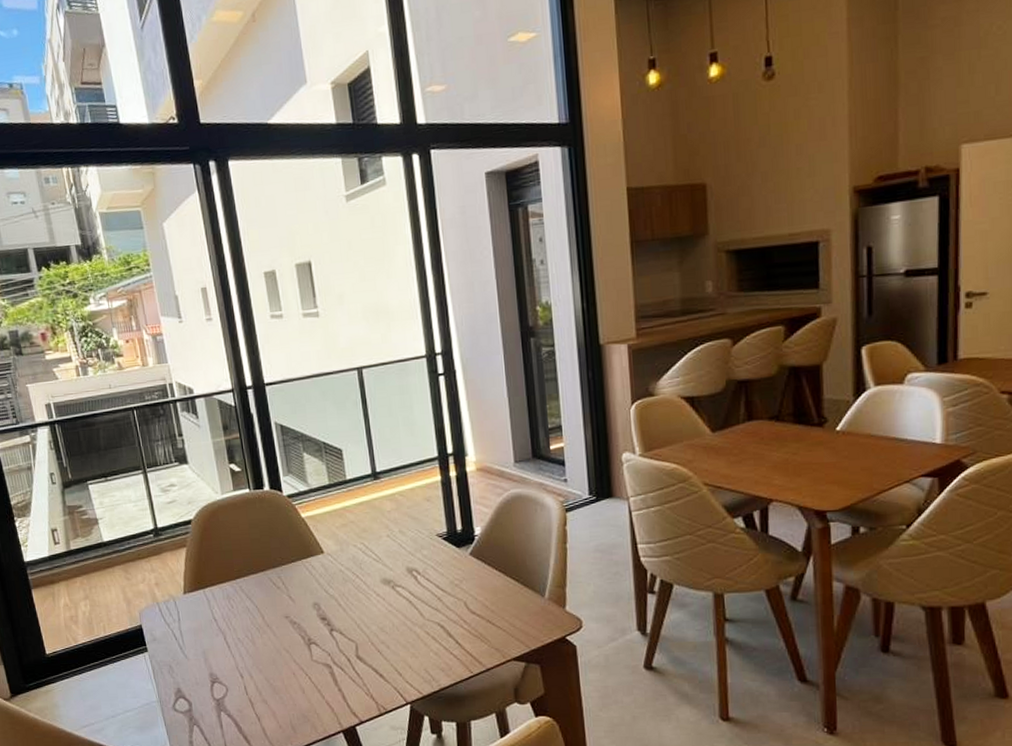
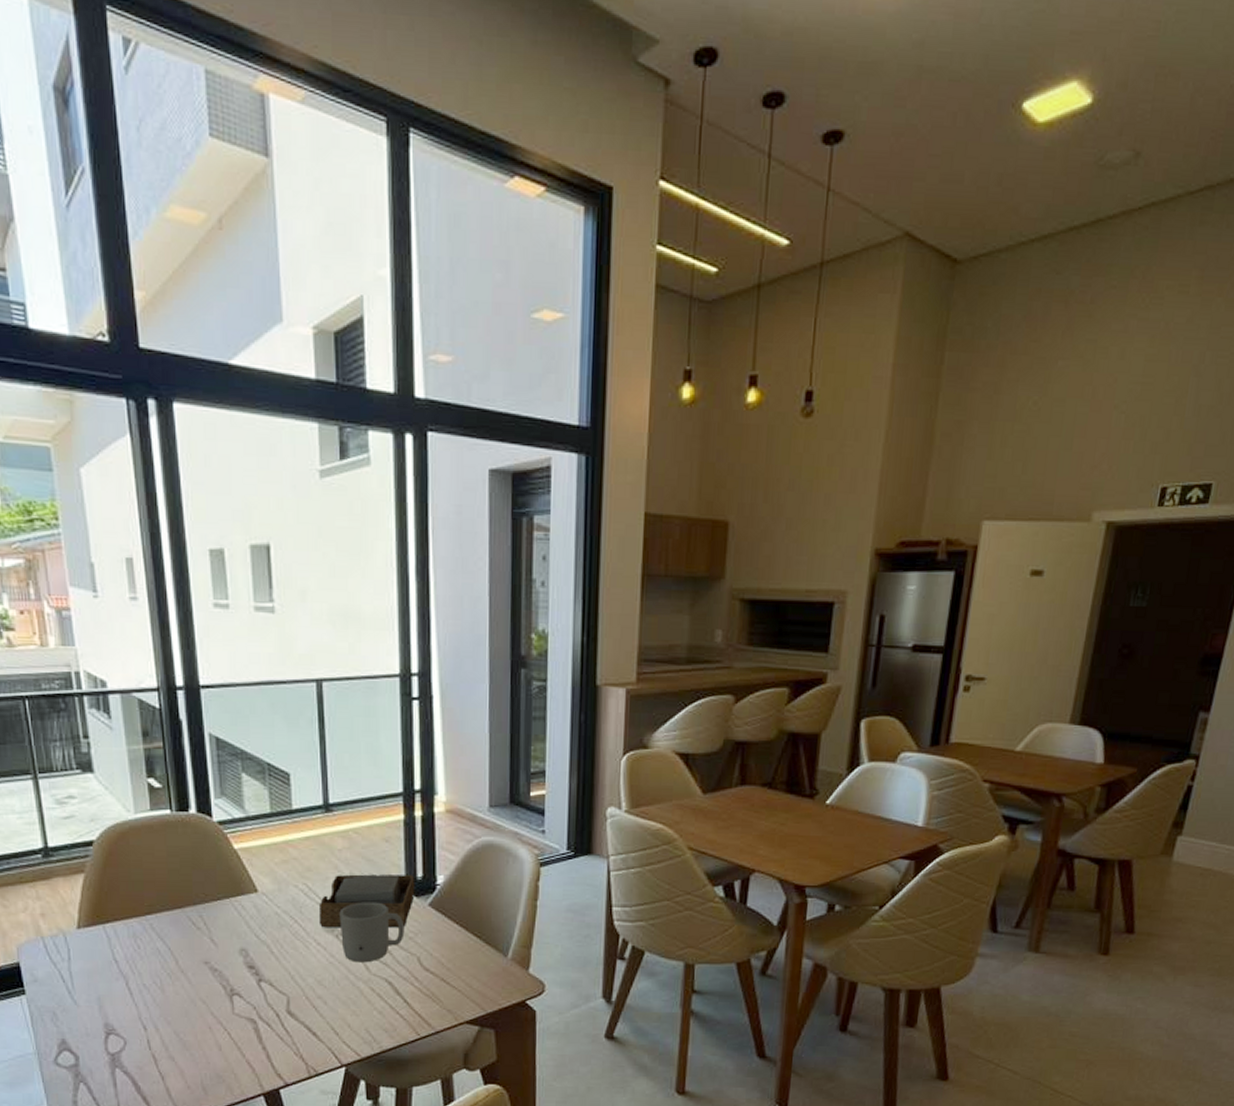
napkin holder: none [375,529,457,581] -> present [318,874,415,928]
mug: none [393,555,451,610] -> present [339,902,405,963]

